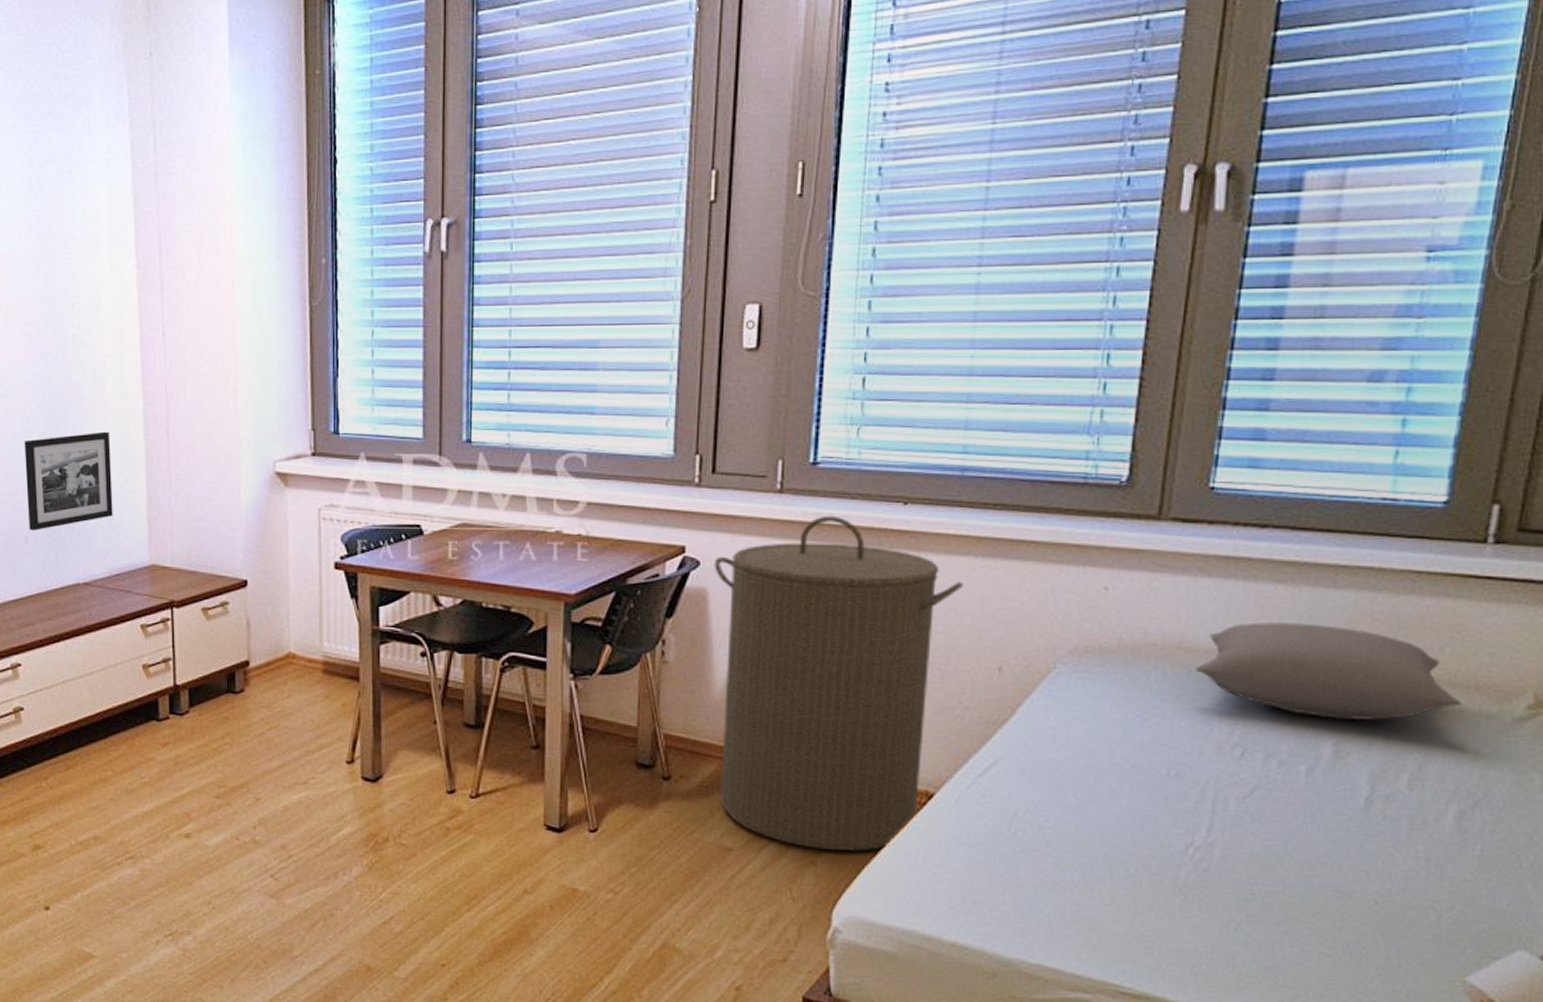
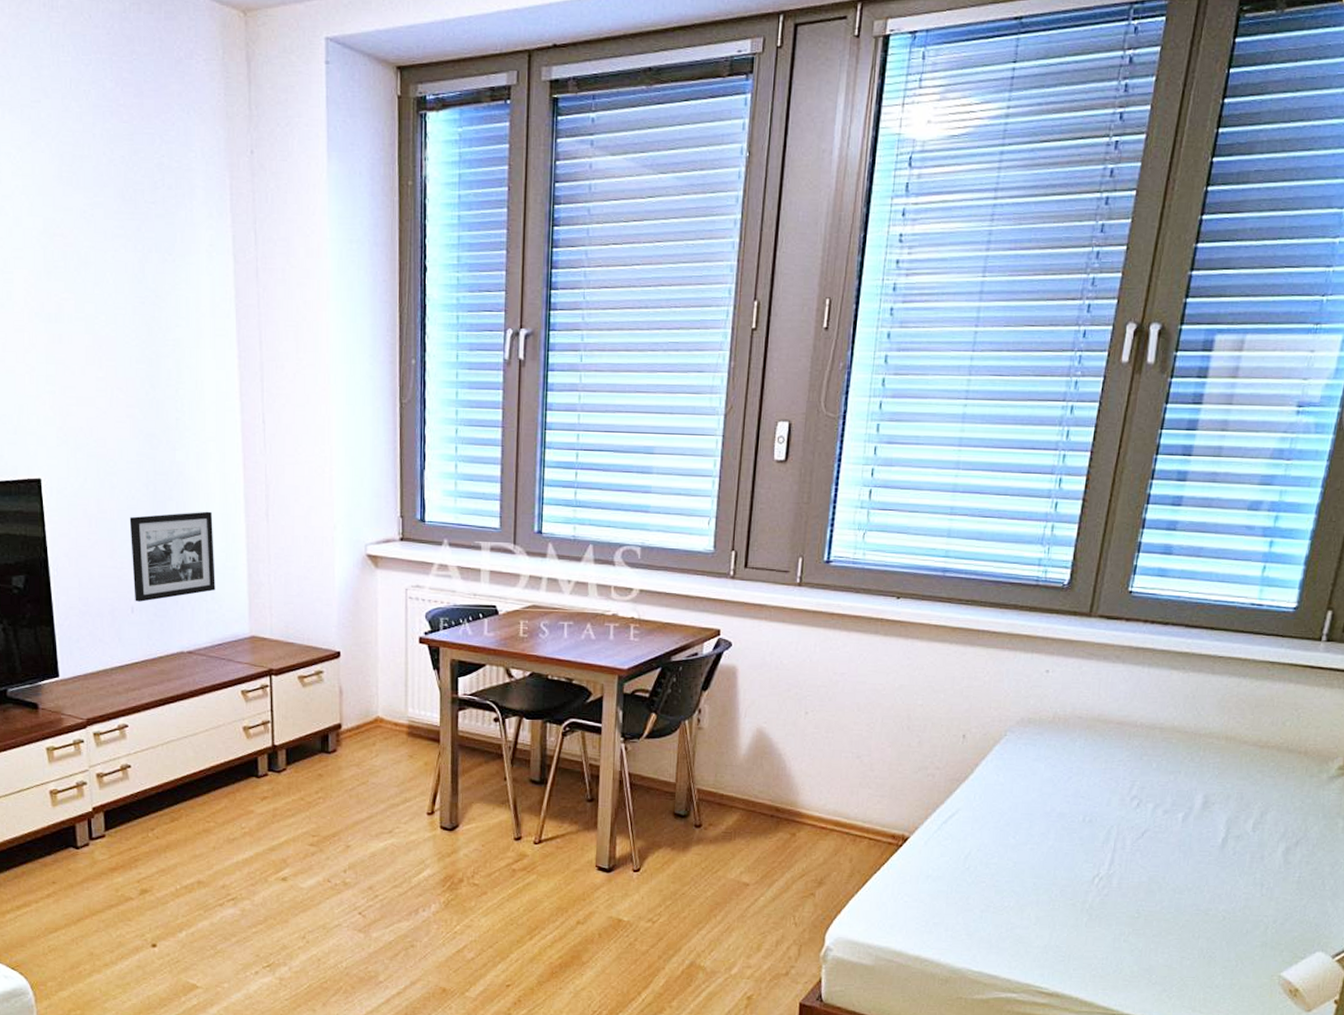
laundry hamper: present [714,515,963,851] -> none [740,606,940,885]
pillow: present [1195,622,1461,721] -> none [1109,700,1294,778]

